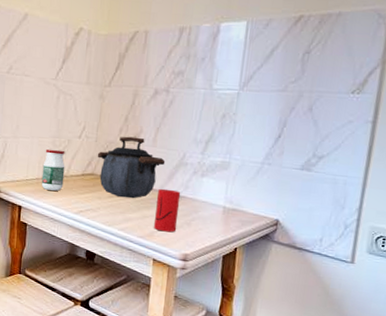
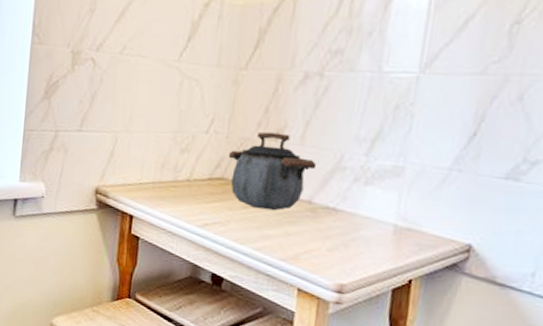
jar: present [41,149,65,191] -> none [157,146,189,198]
cup: present [154,188,181,233] -> none [300,198,337,256]

